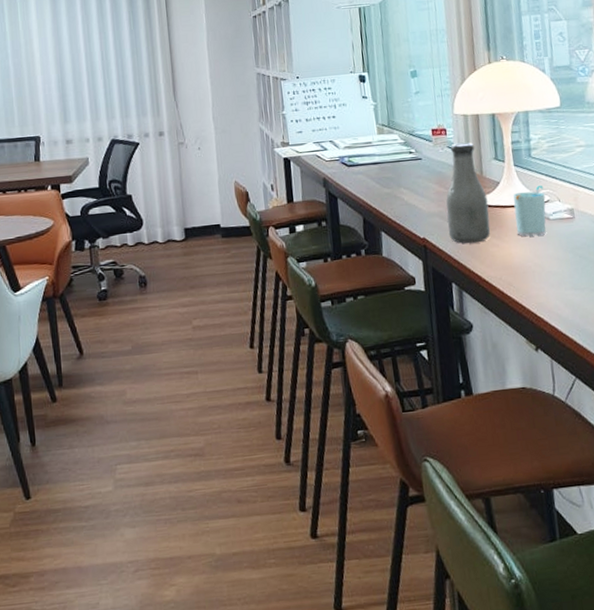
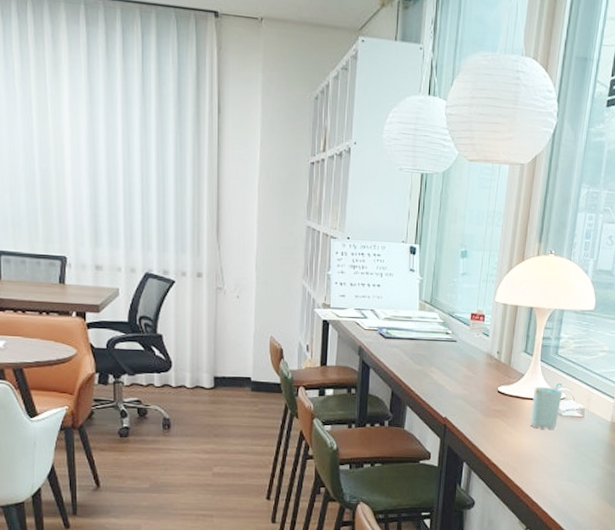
bottle: present [446,142,491,244] -> none [468,330,510,429]

